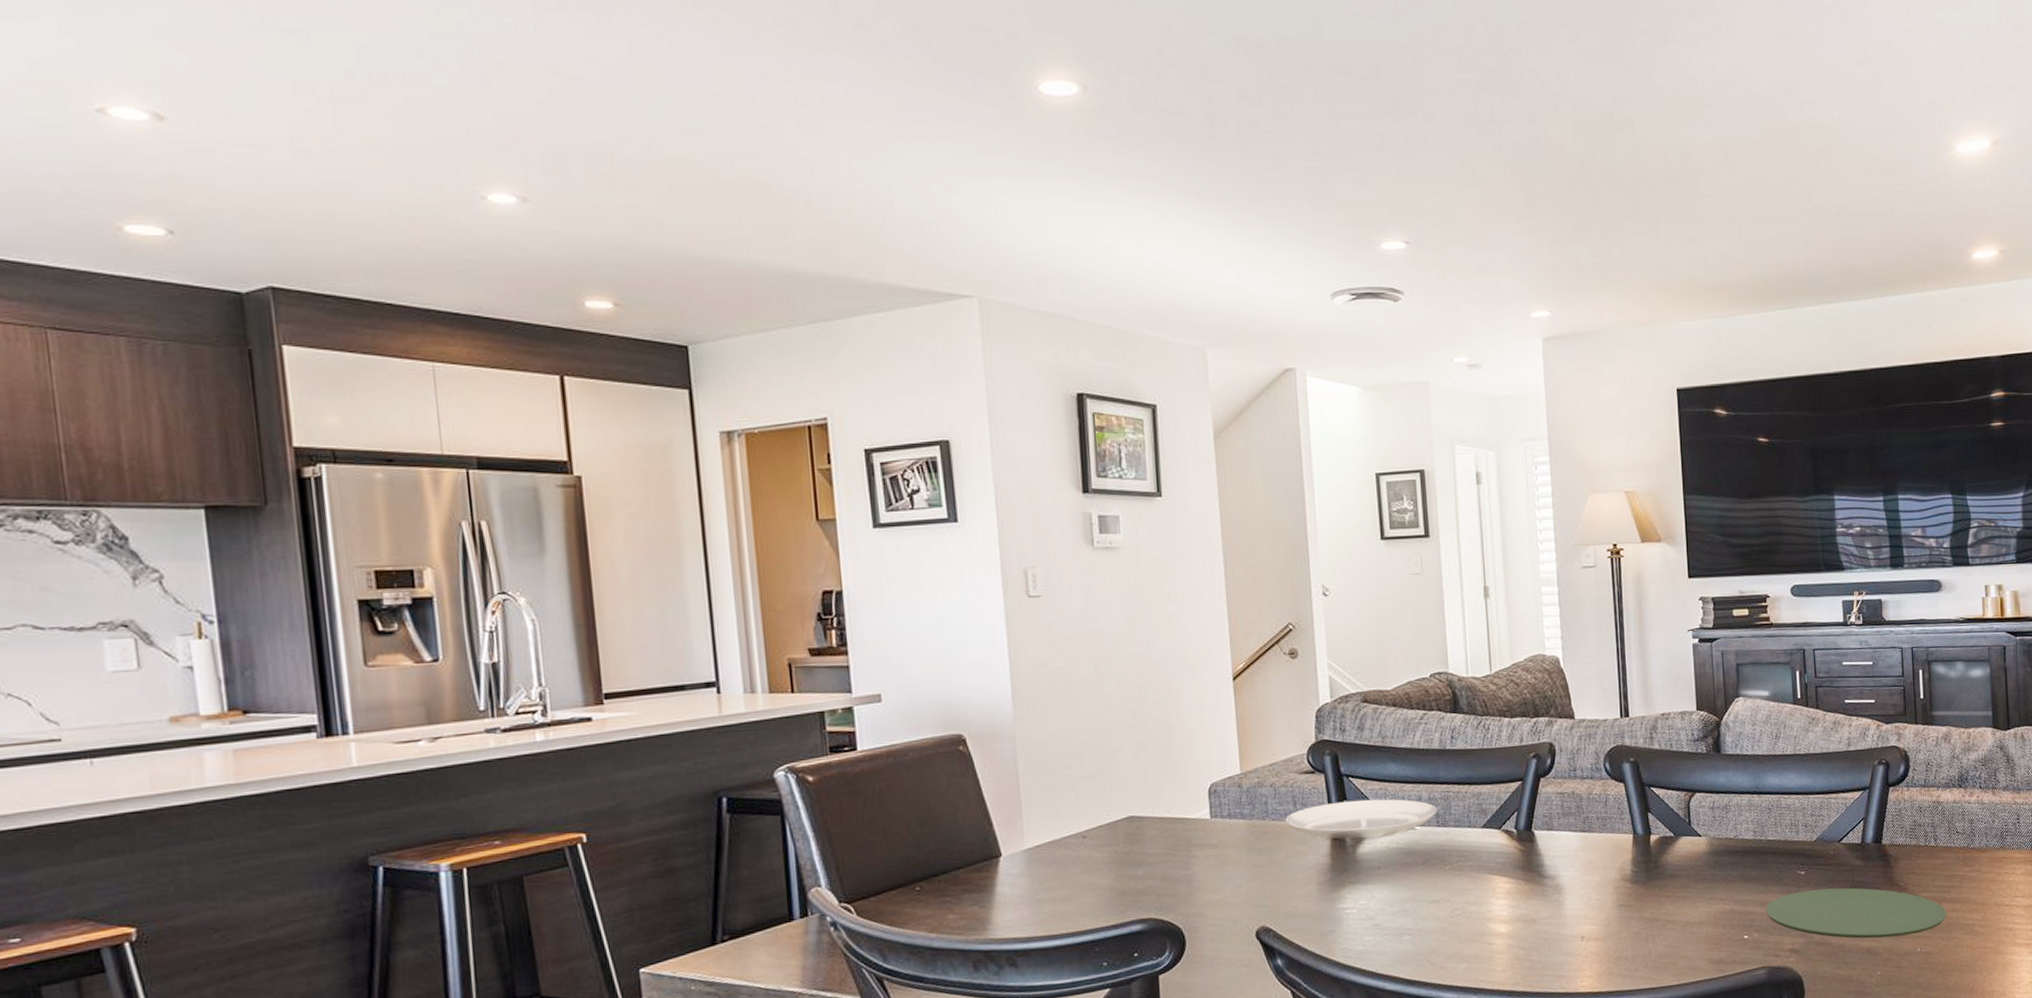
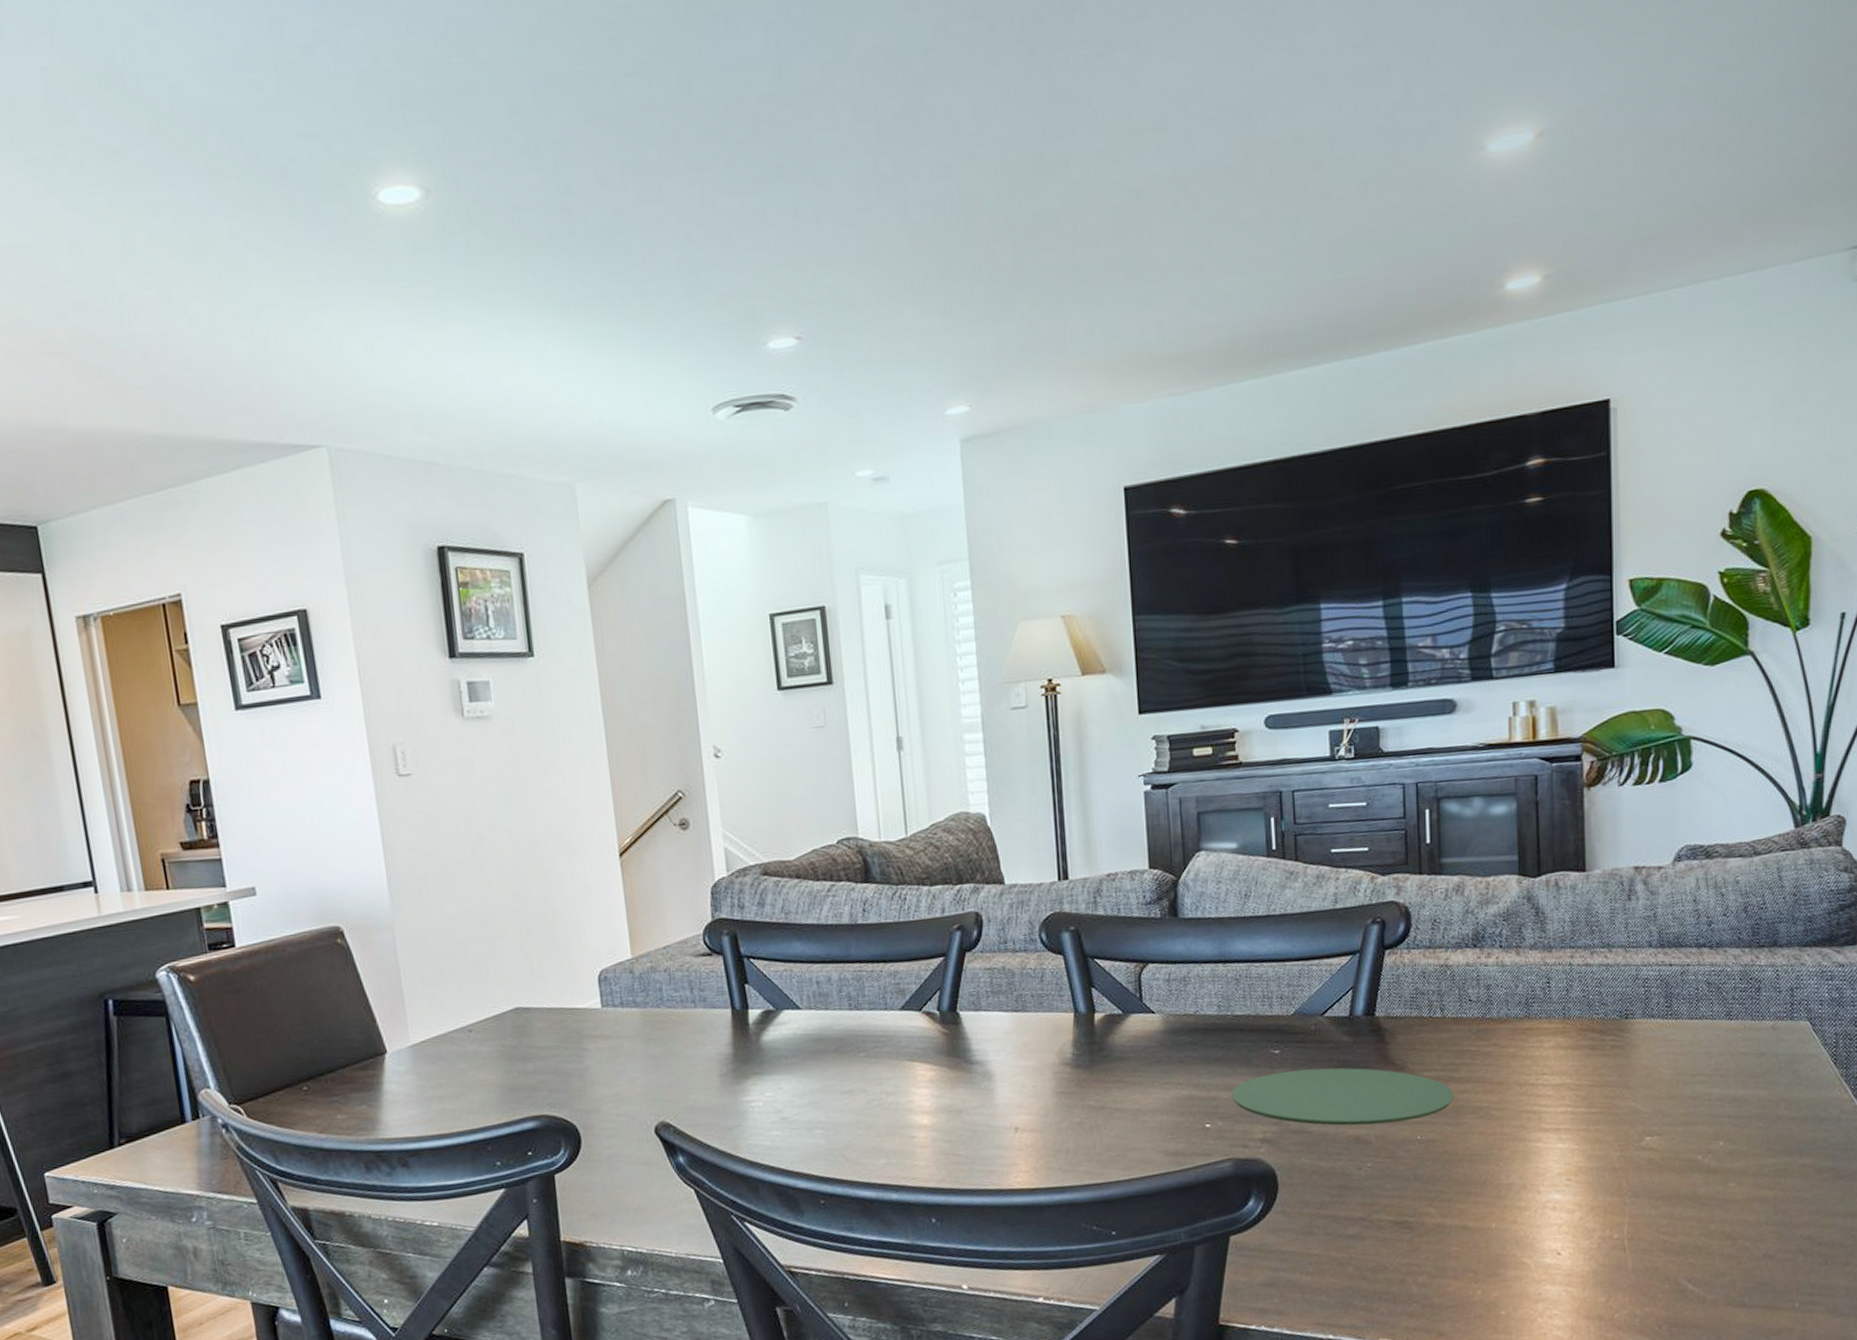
plate: present [1285,798,1438,840] -> none [681,980,850,1027]

